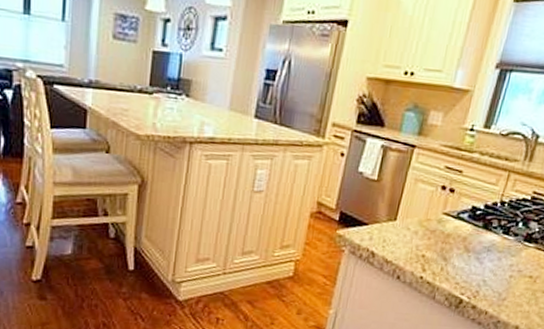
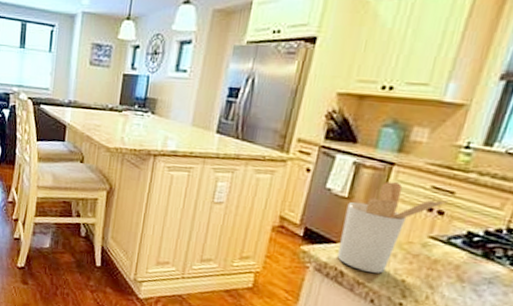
utensil holder: none [369,163,457,251] -> present [337,181,447,274]

